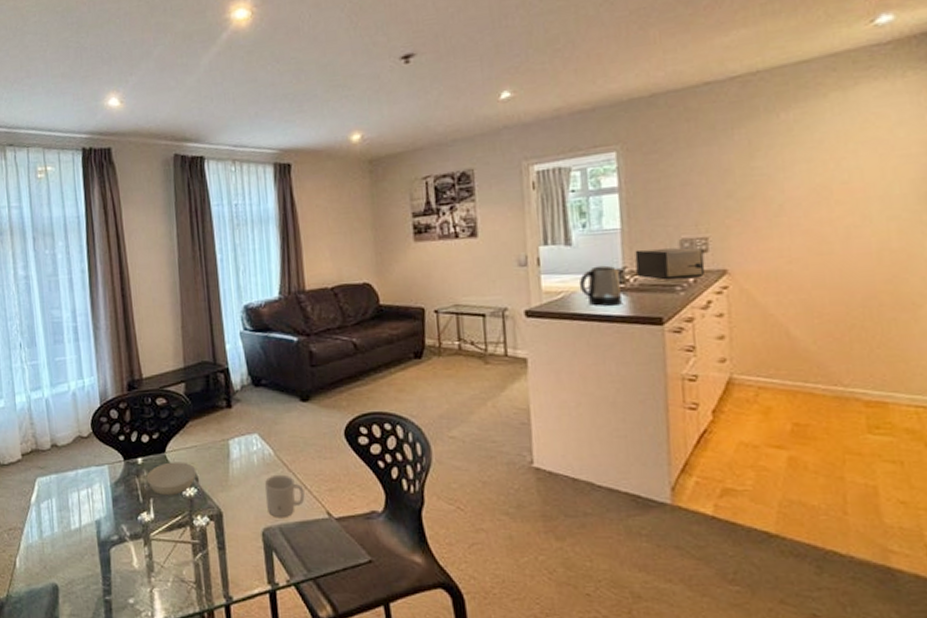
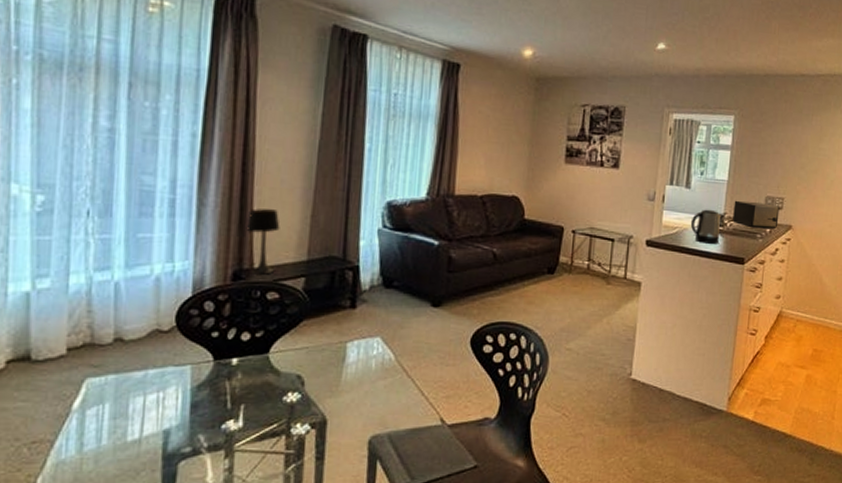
table lamp: none [132,325,159,384] -> present [247,209,280,275]
bowl: present [146,462,196,496] -> none [240,364,304,402]
mug: present [264,474,305,517] -> none [377,380,421,424]

